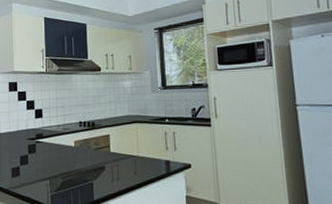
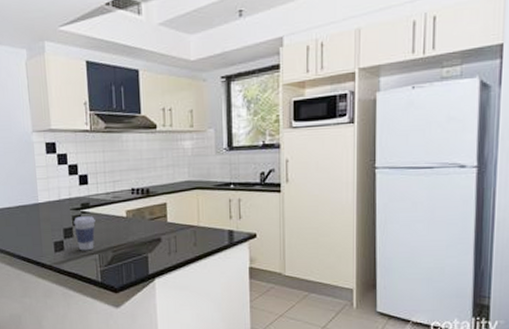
coffee cup: none [29,145,48,177] -> present [73,216,95,251]

